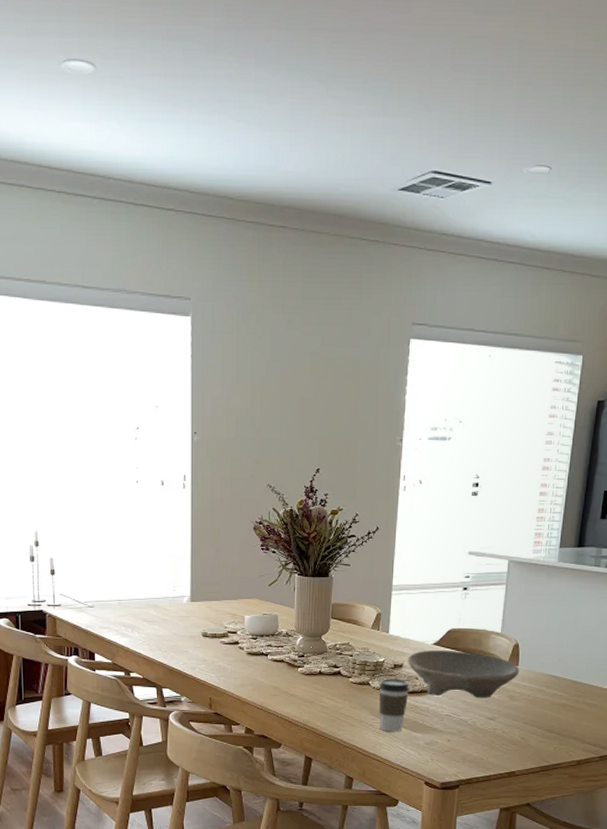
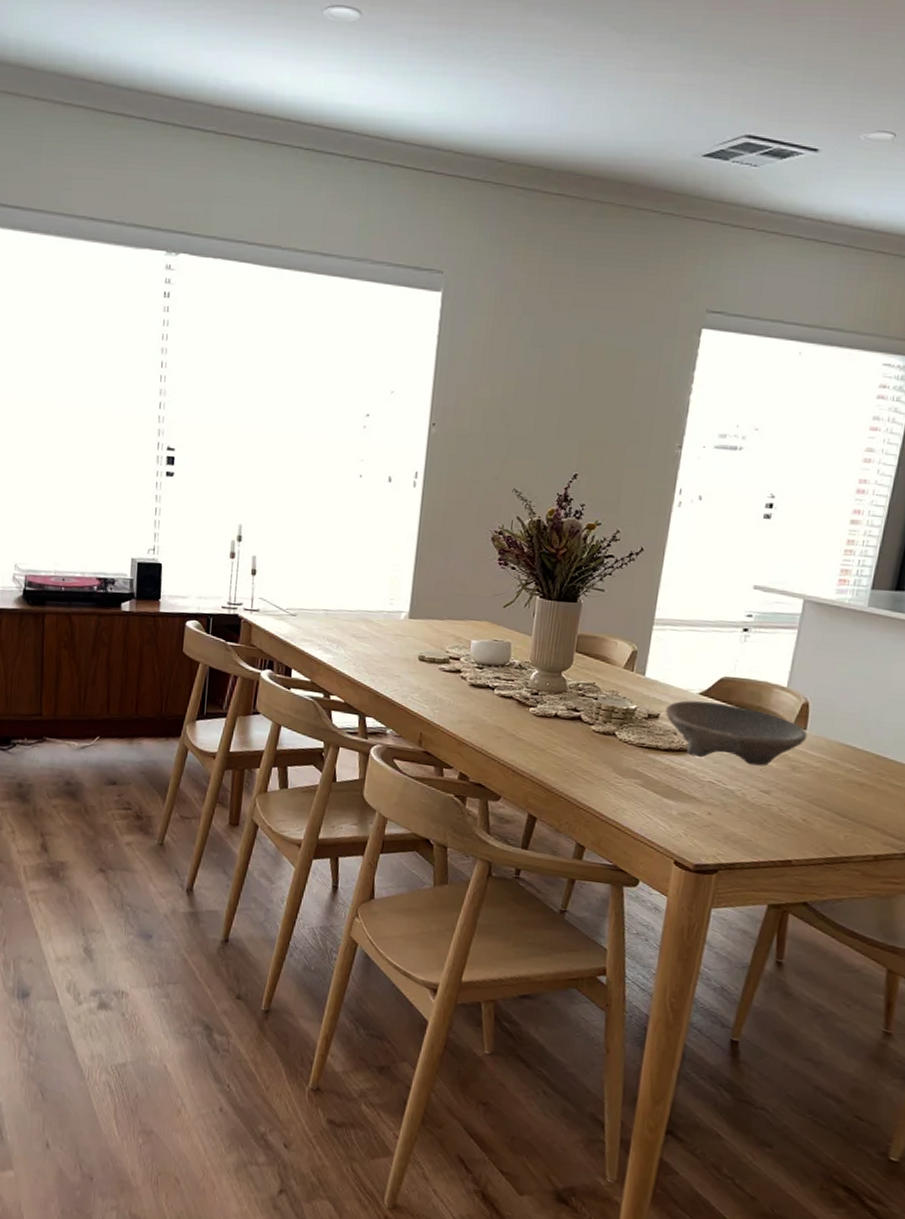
coffee cup: present [379,678,409,732] -> none [623,730,665,796]

